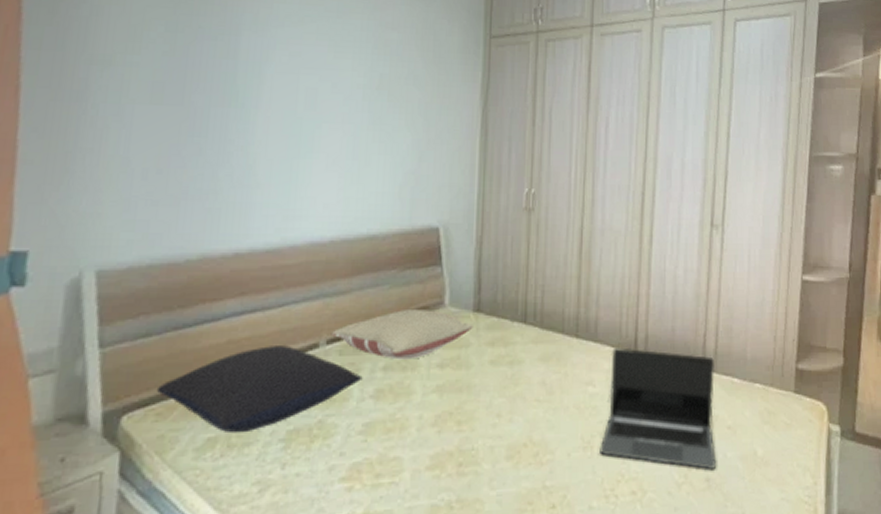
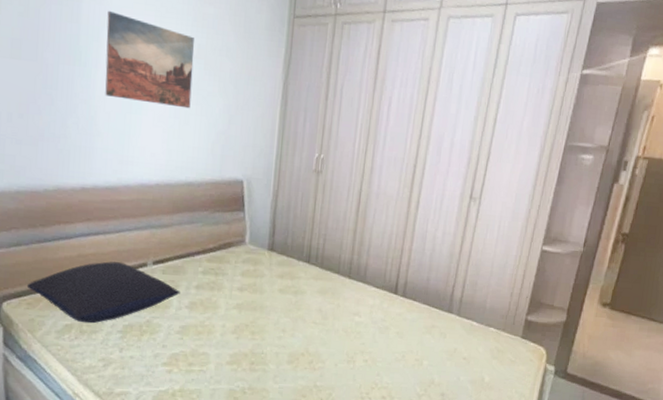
wall art: none [267,43,376,148] -> present [105,10,195,109]
pillow: present [330,310,473,360] -> none [156,243,267,282]
laptop: present [599,346,717,469] -> none [360,288,459,387]

